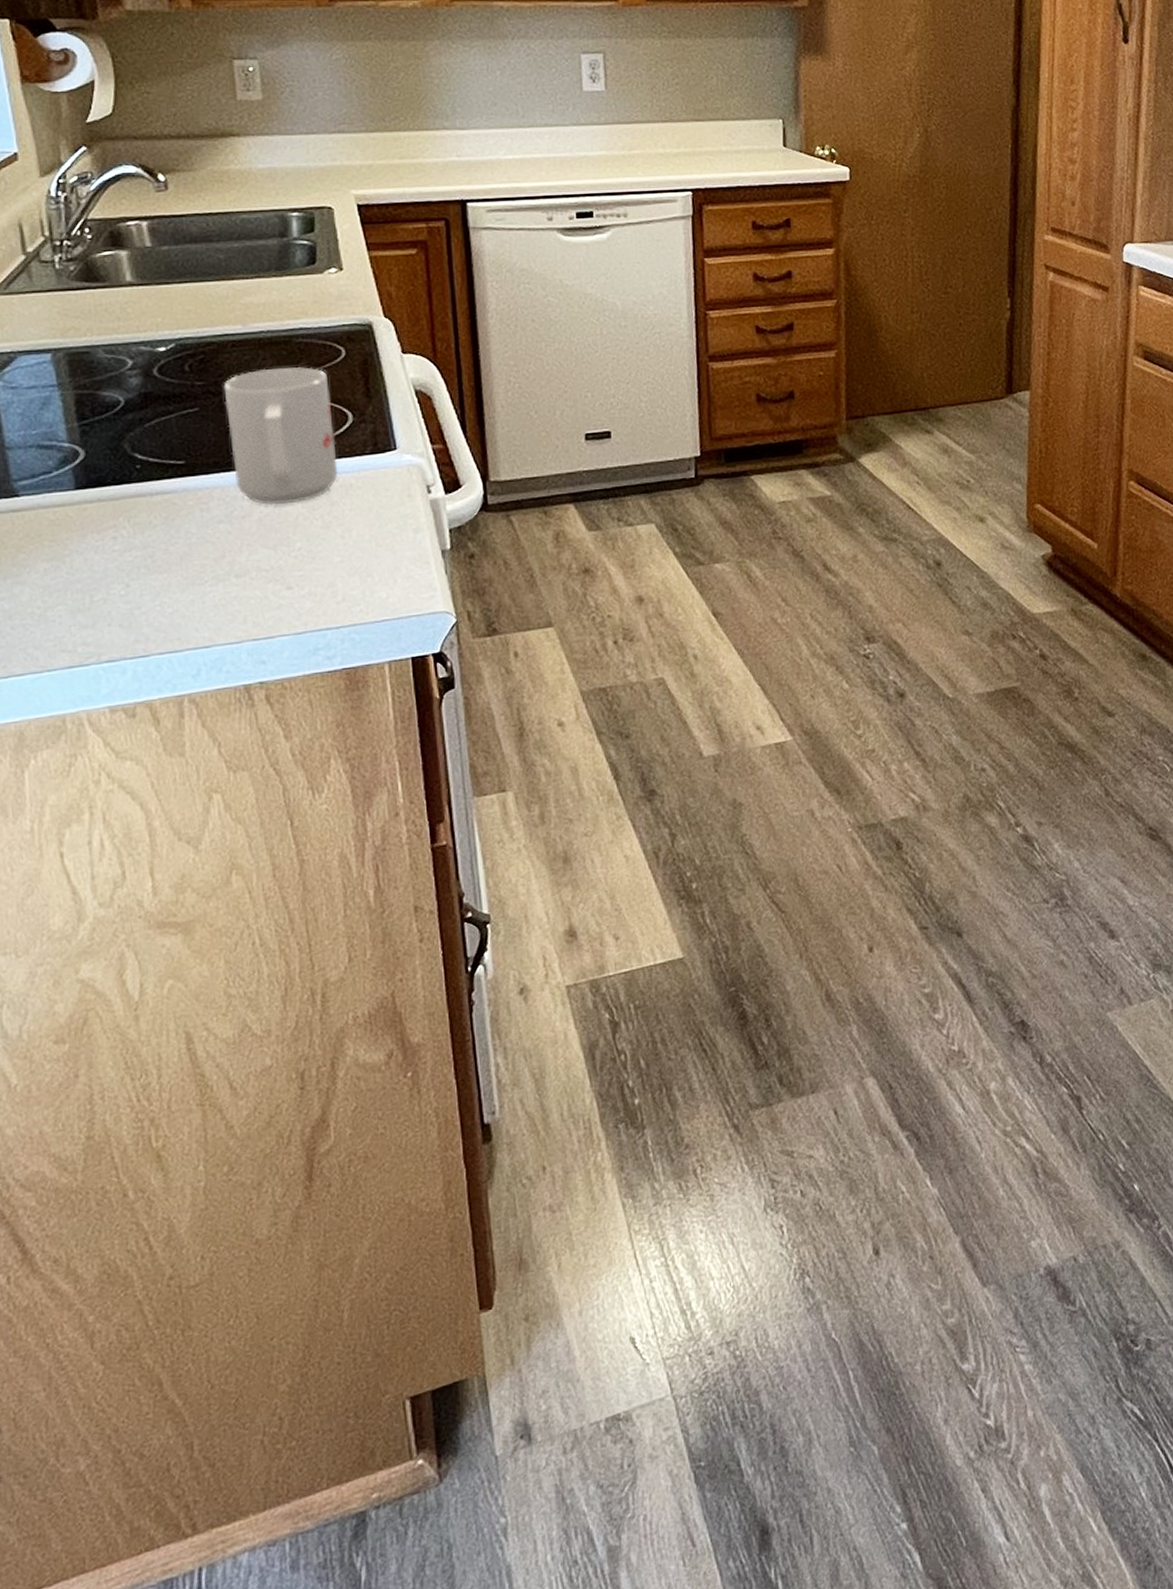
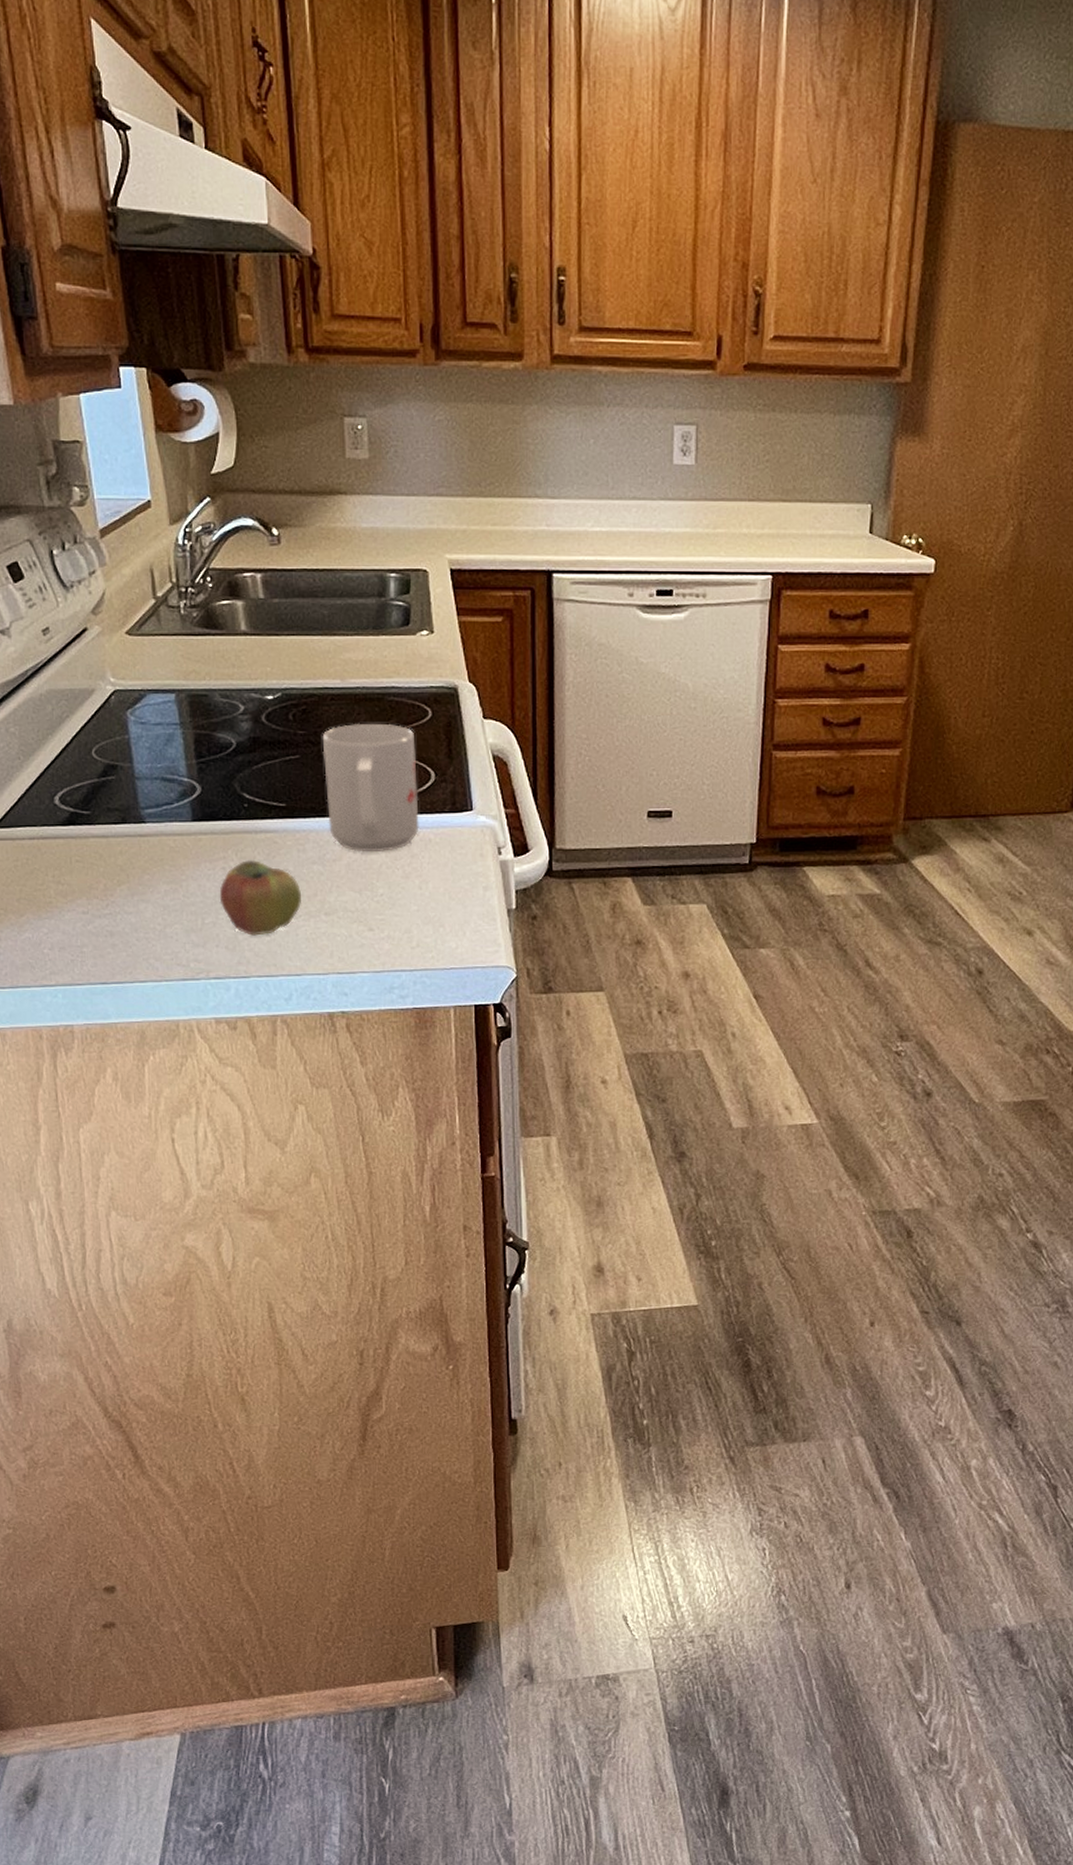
apple: none [110,524,207,609] -> present [219,859,301,936]

